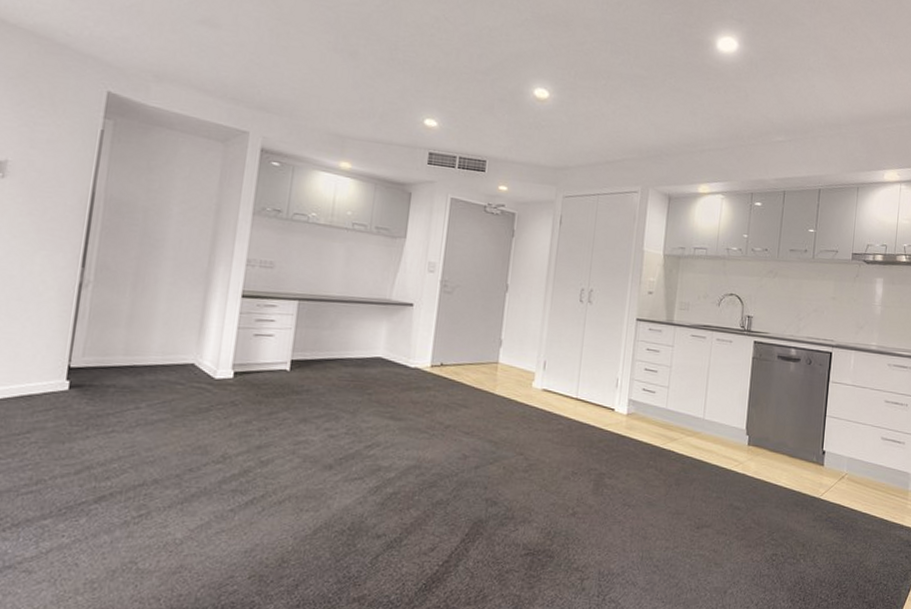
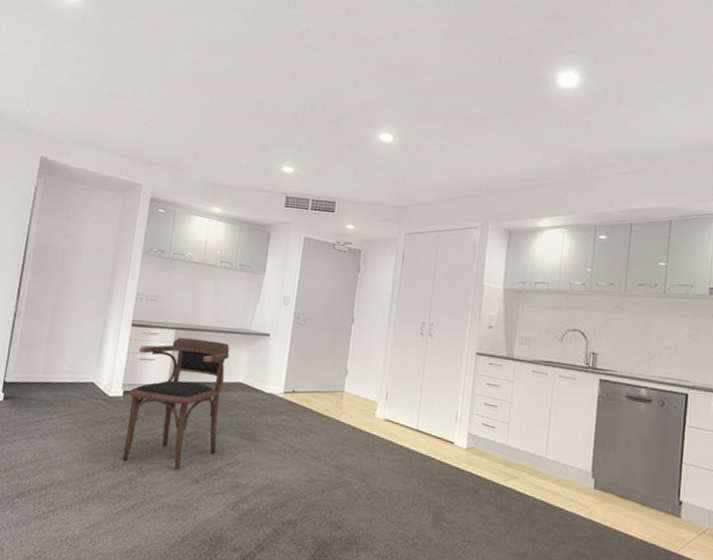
armchair: none [235,309,366,458] -> present [122,337,230,471]

